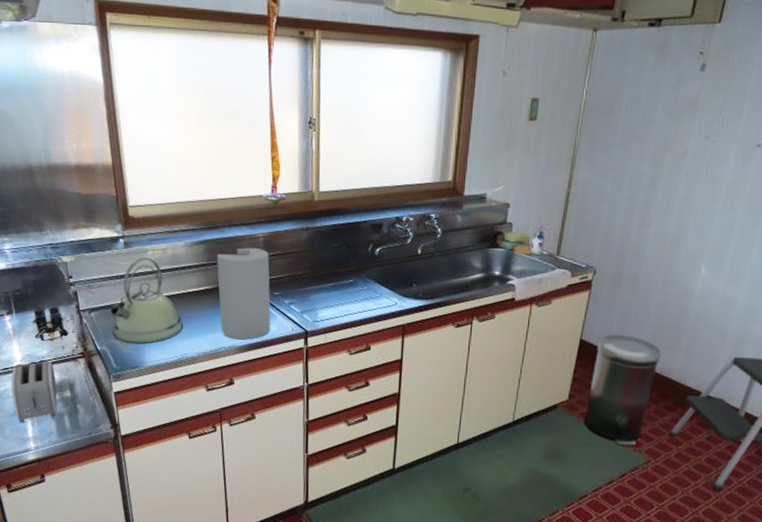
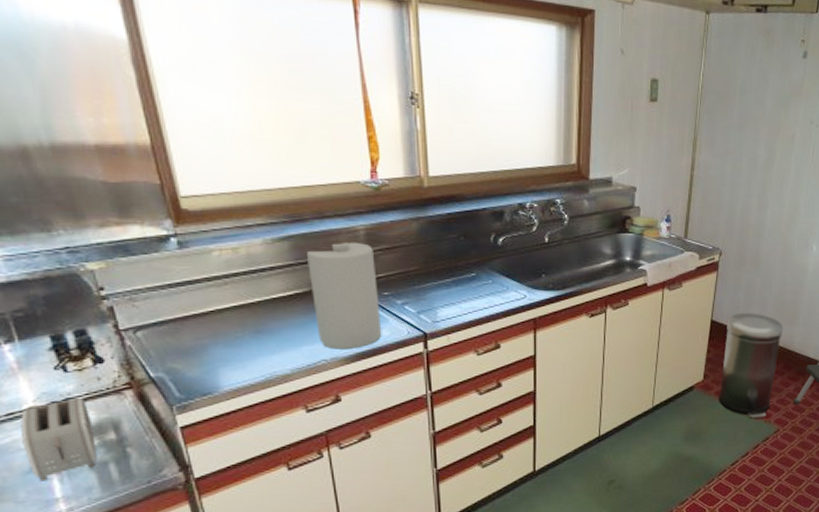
kettle: present [108,257,183,344] -> none [162,259,269,365]

